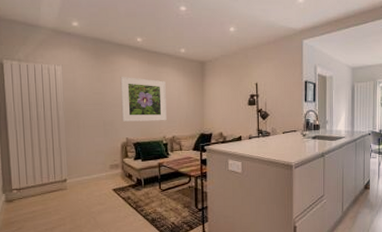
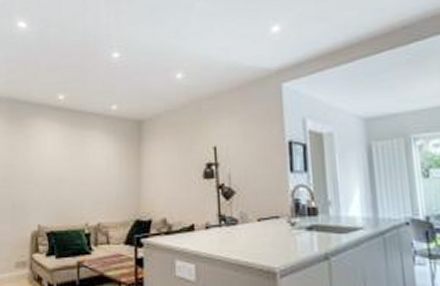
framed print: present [120,76,167,122] -> none [34,143,91,203]

